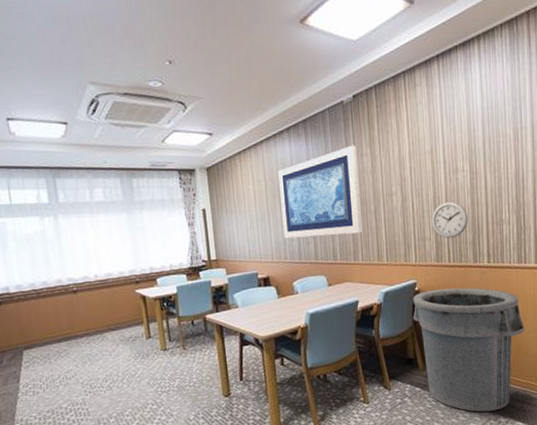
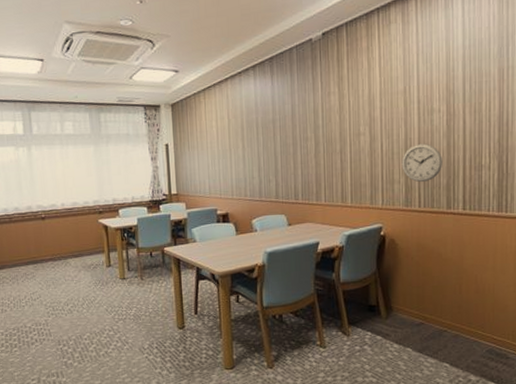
wall art: present [277,145,363,239] -> none [241,83,327,176]
trash can: present [413,288,525,412] -> none [377,234,503,368]

